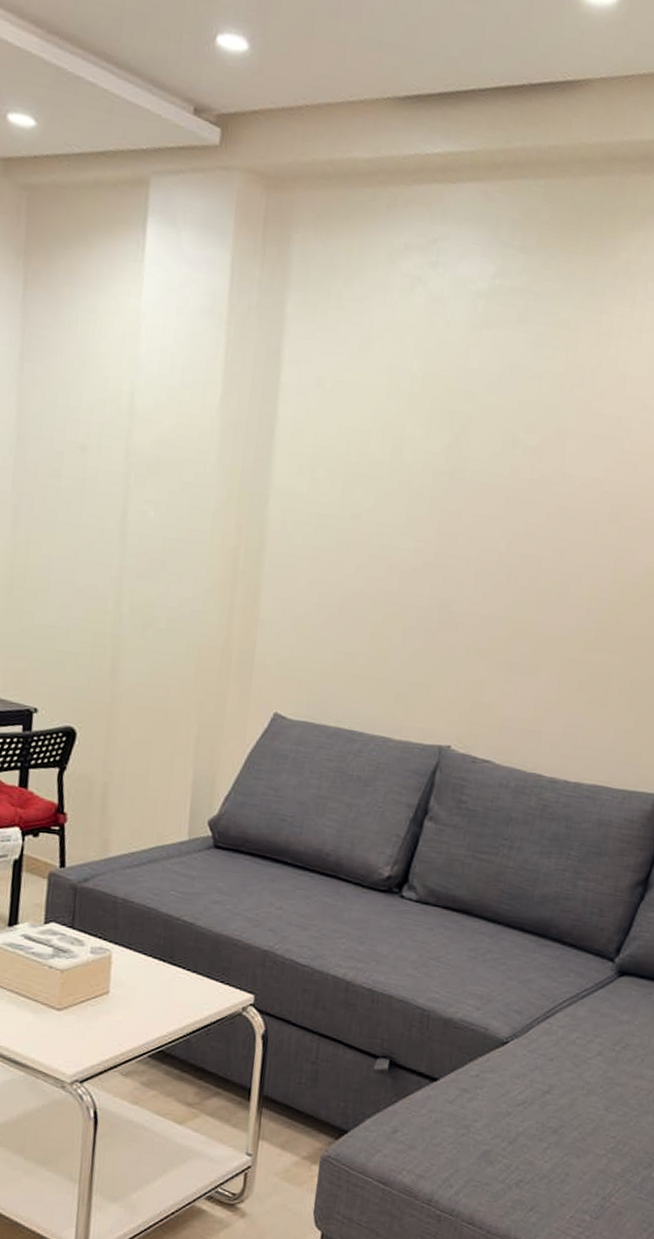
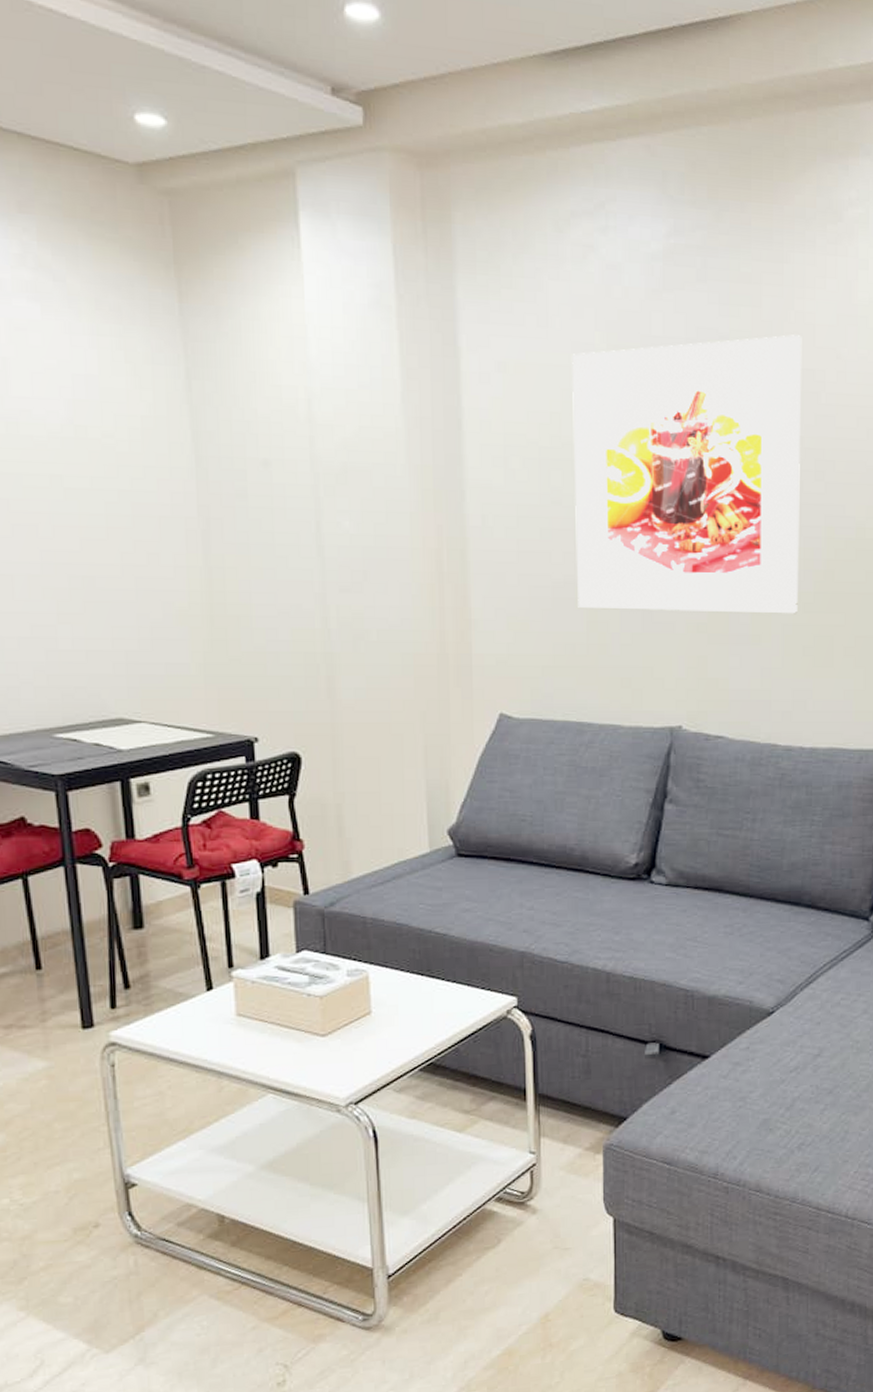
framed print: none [364,377,613,650] -> present [572,335,802,614]

